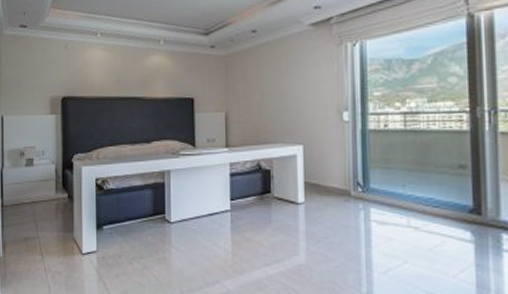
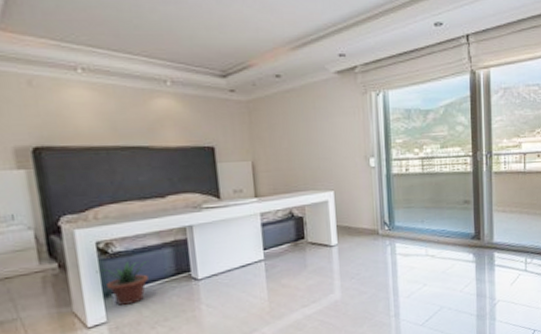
potted plant: none [93,198,133,238] -> present [96,261,149,305]

